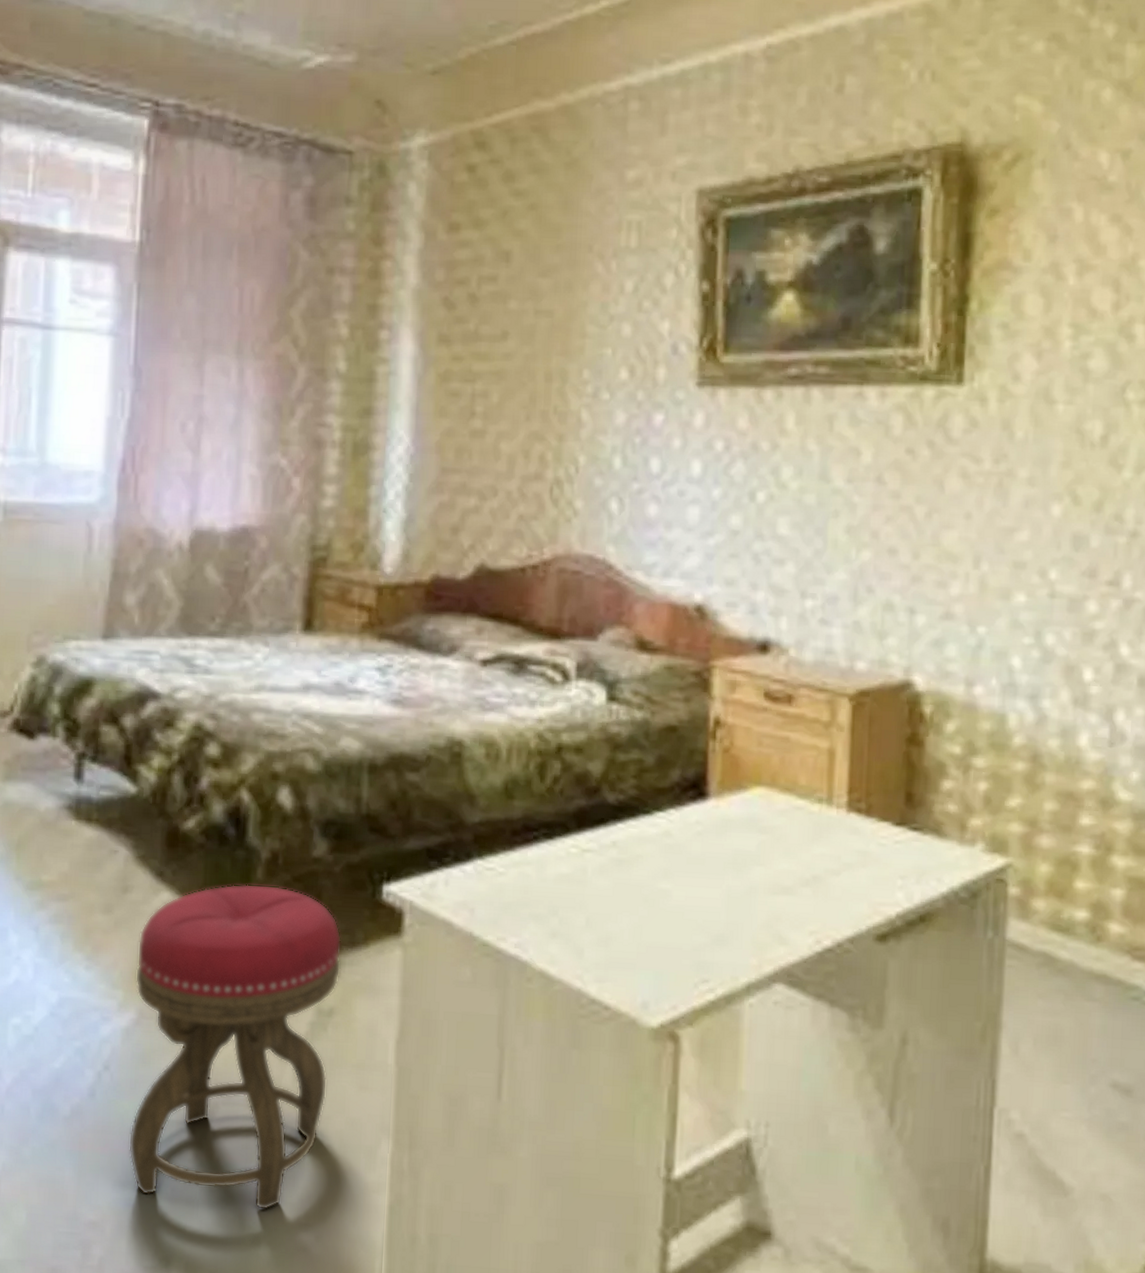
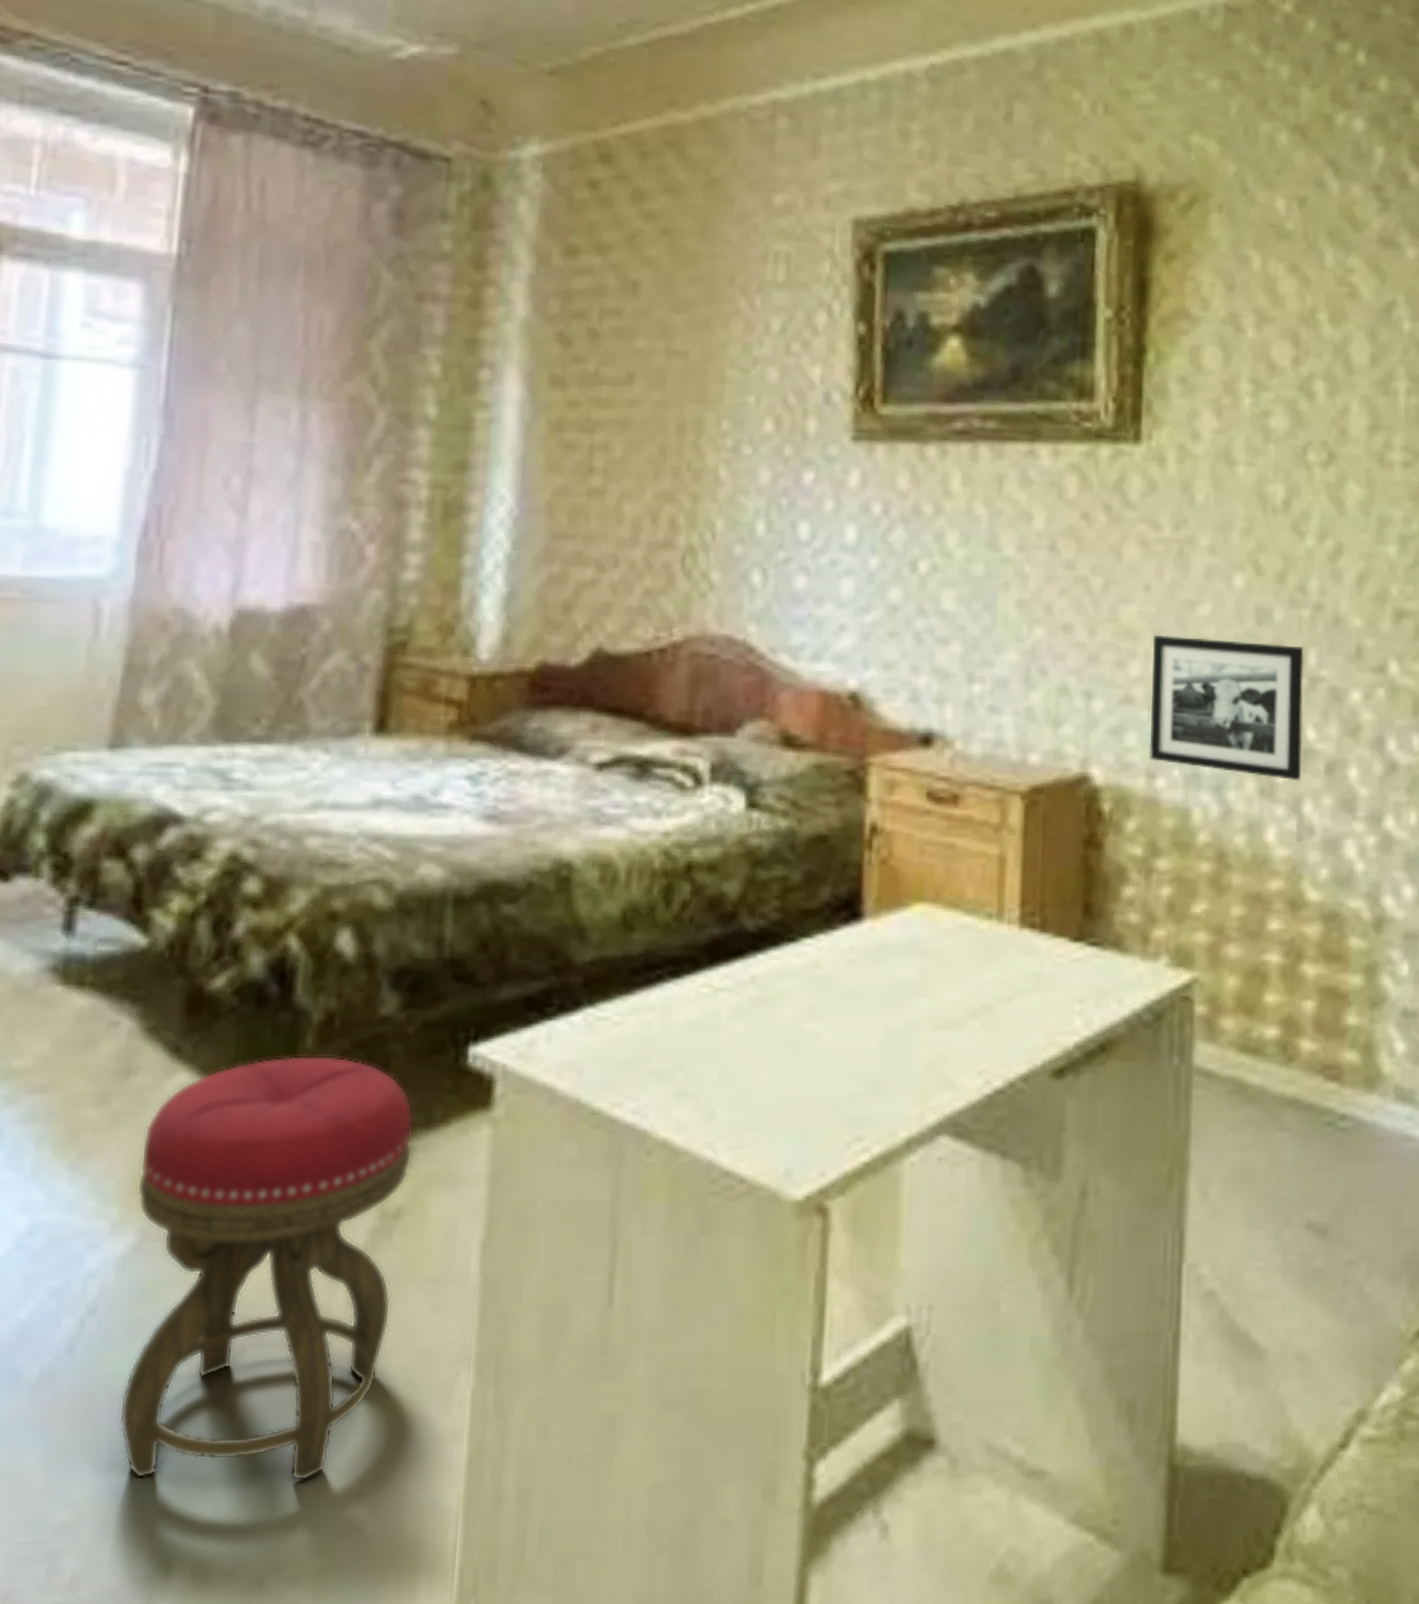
picture frame: none [968,558,1119,692] -> present [1149,634,1304,780]

